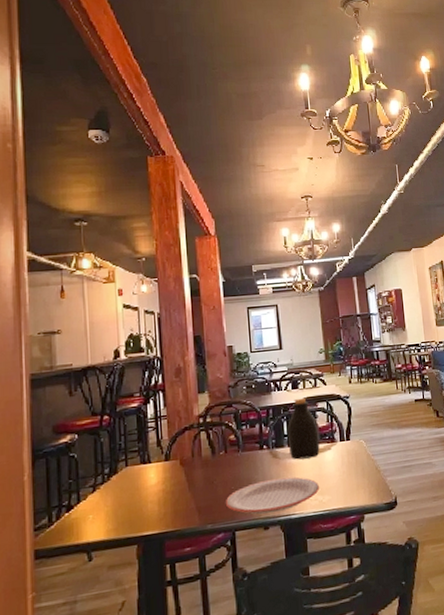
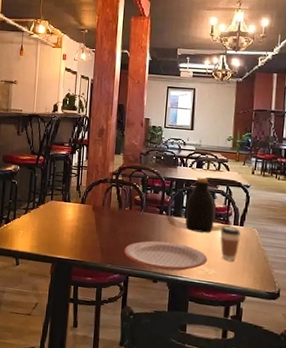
coffee cup: none [327,443,349,482] -> present [220,225,241,262]

